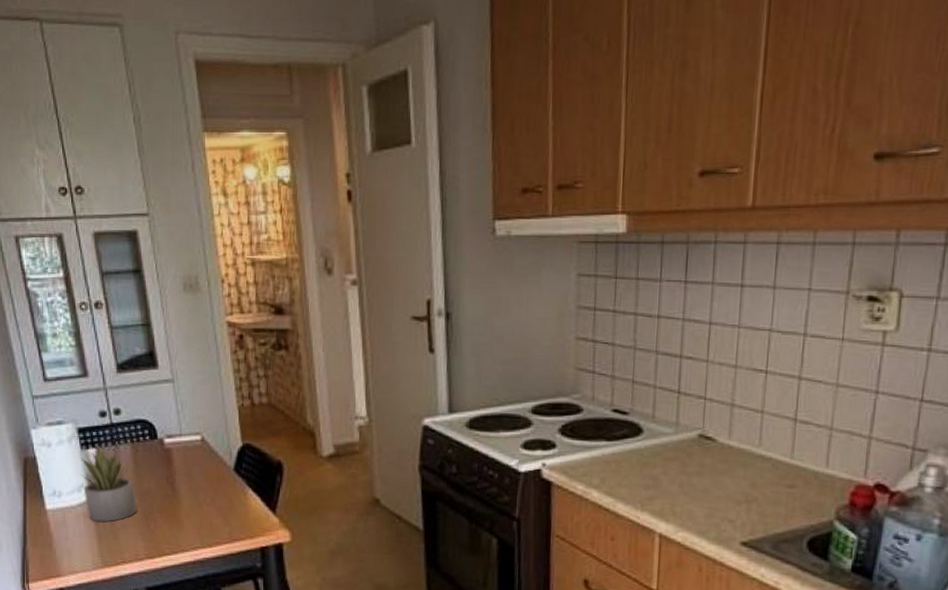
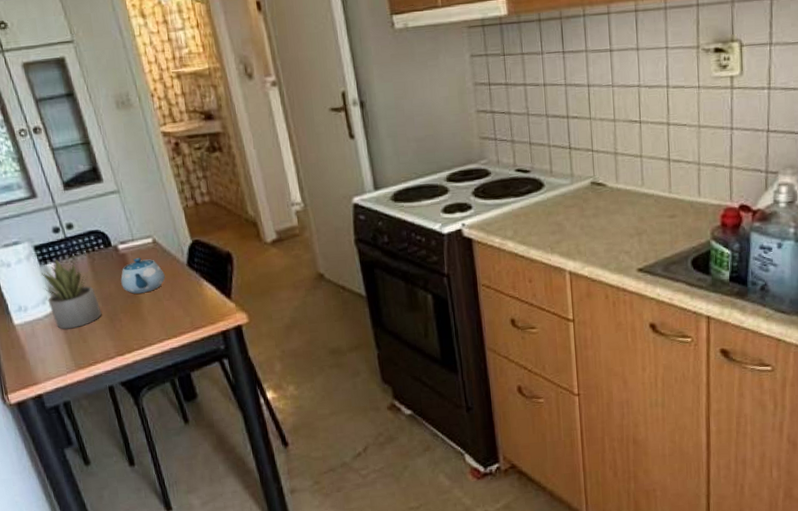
teapot: none [162,455,209,494] -> present [120,258,165,294]

